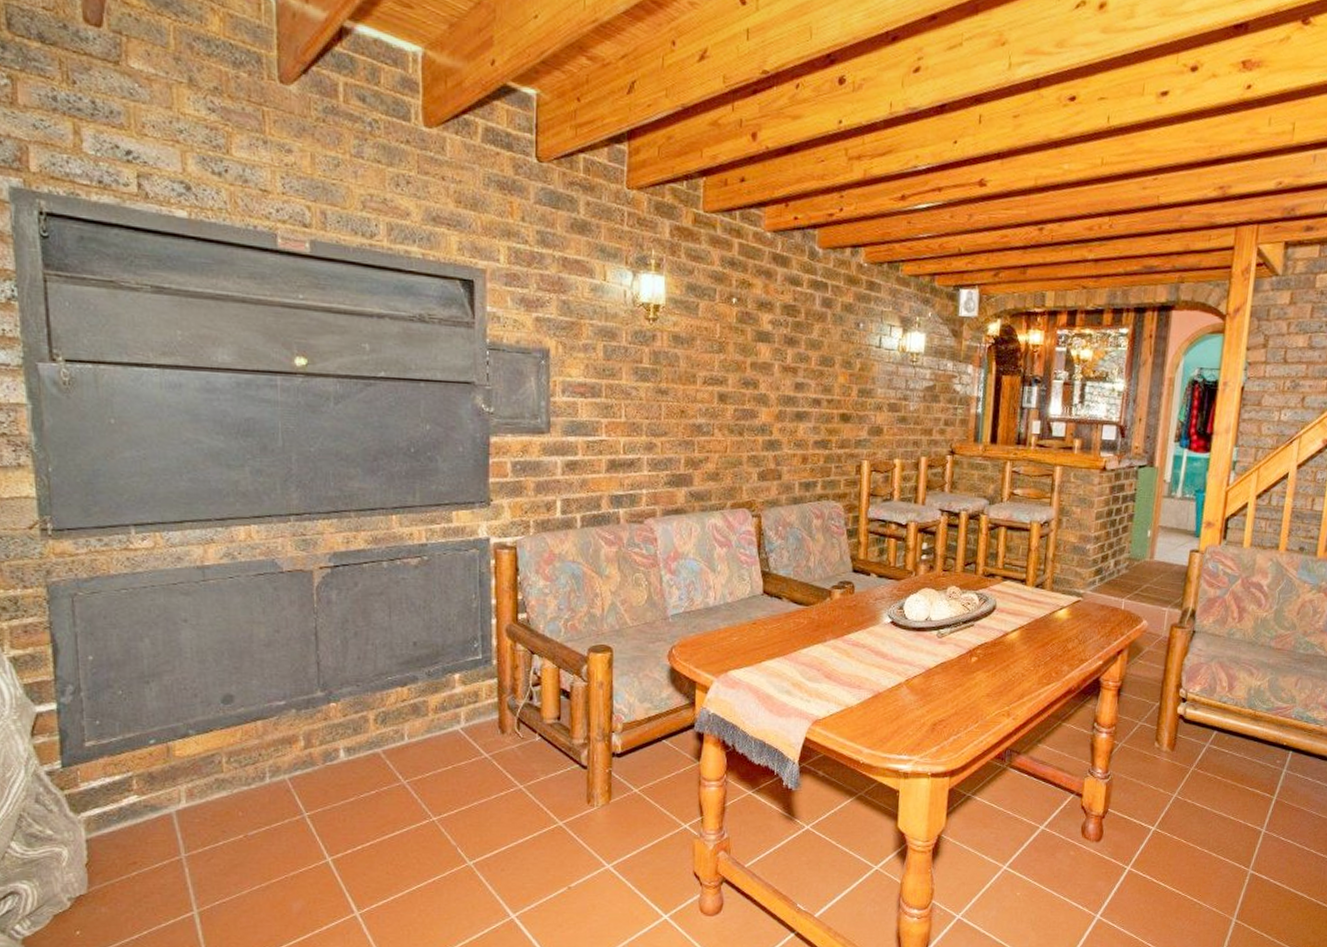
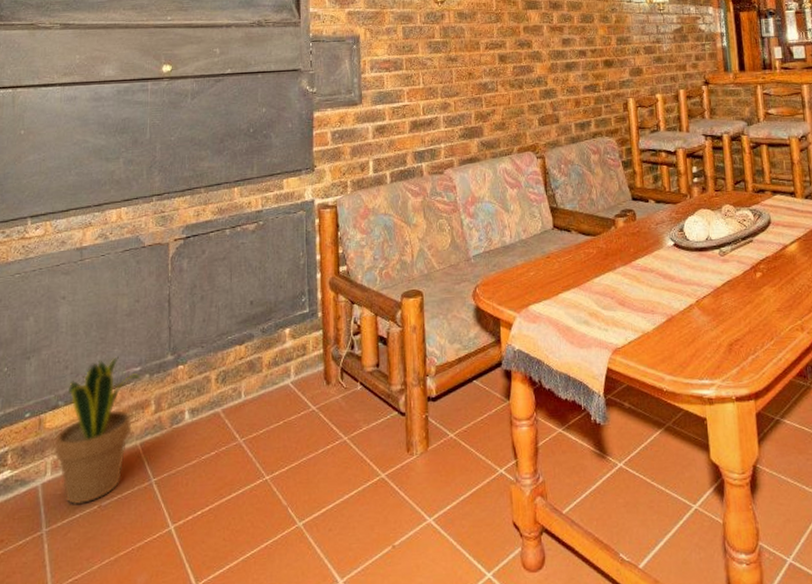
potted plant: none [187,688,287,833] -> present [54,356,142,505]

